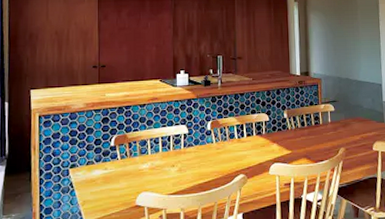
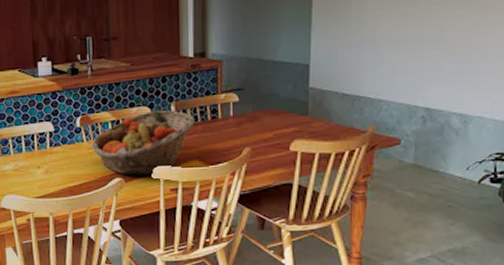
fruit basket: none [220,116,303,172] -> present [91,109,195,175]

